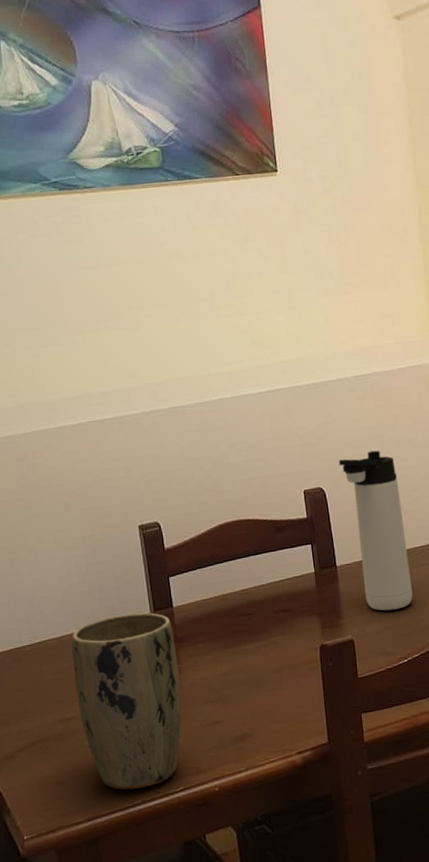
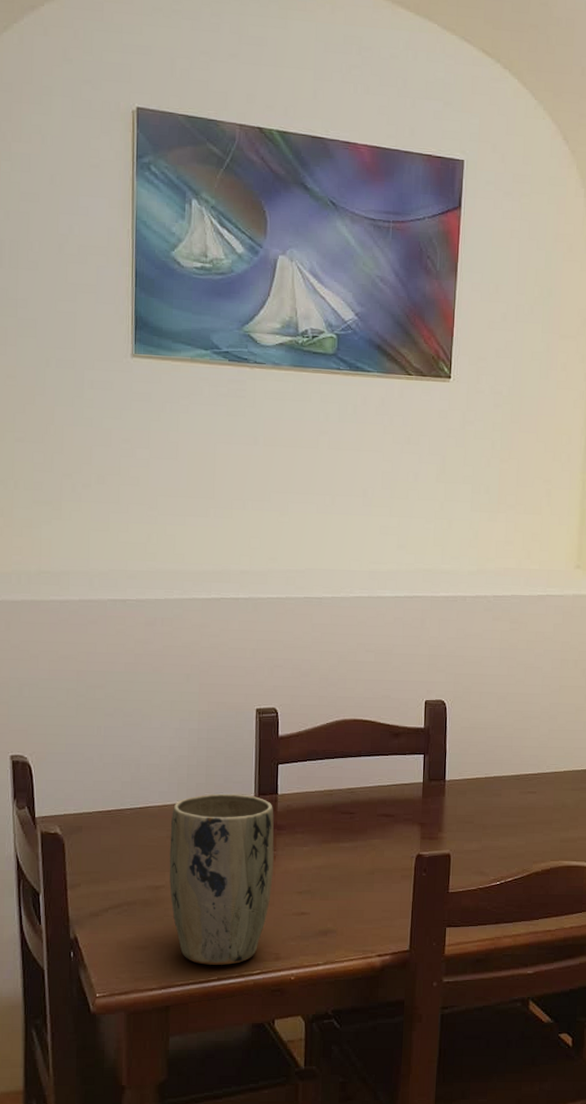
thermos bottle: present [338,450,413,611] -> none [464,672,520,832]

